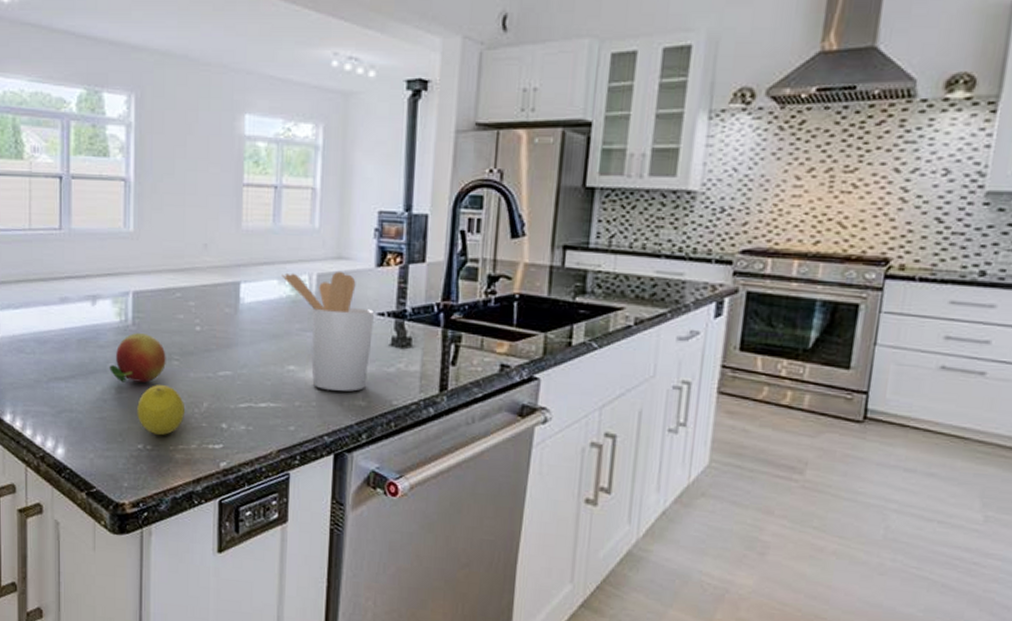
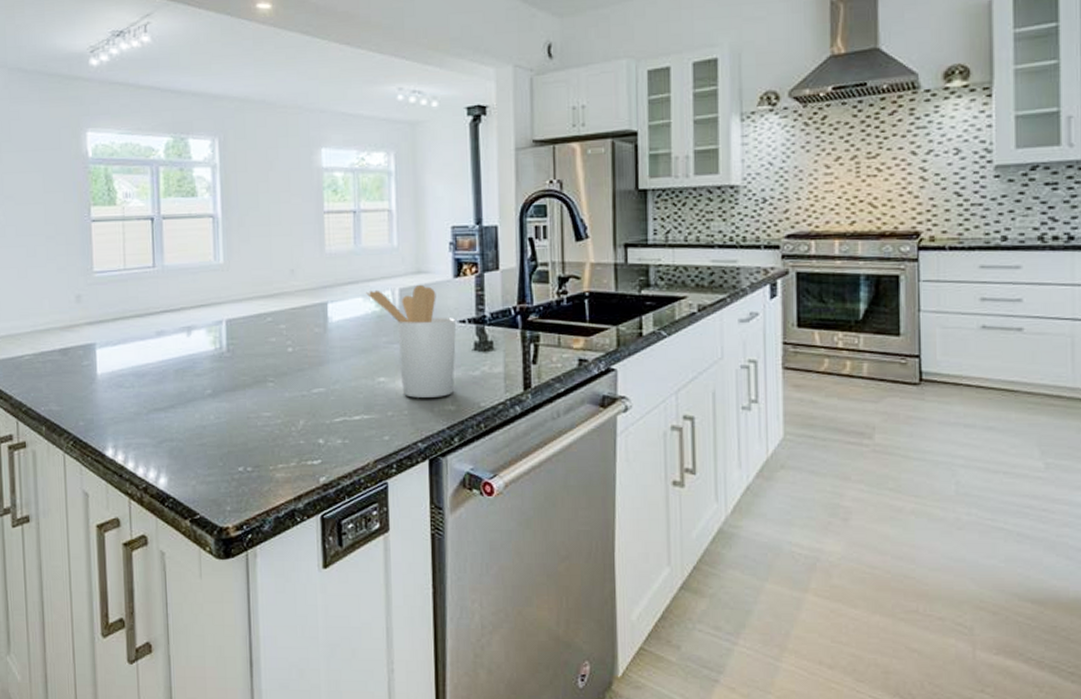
fruit: present [109,333,166,383] -> none [207,359,261,408]
fruit: present [137,385,186,436] -> none [236,407,283,457]

